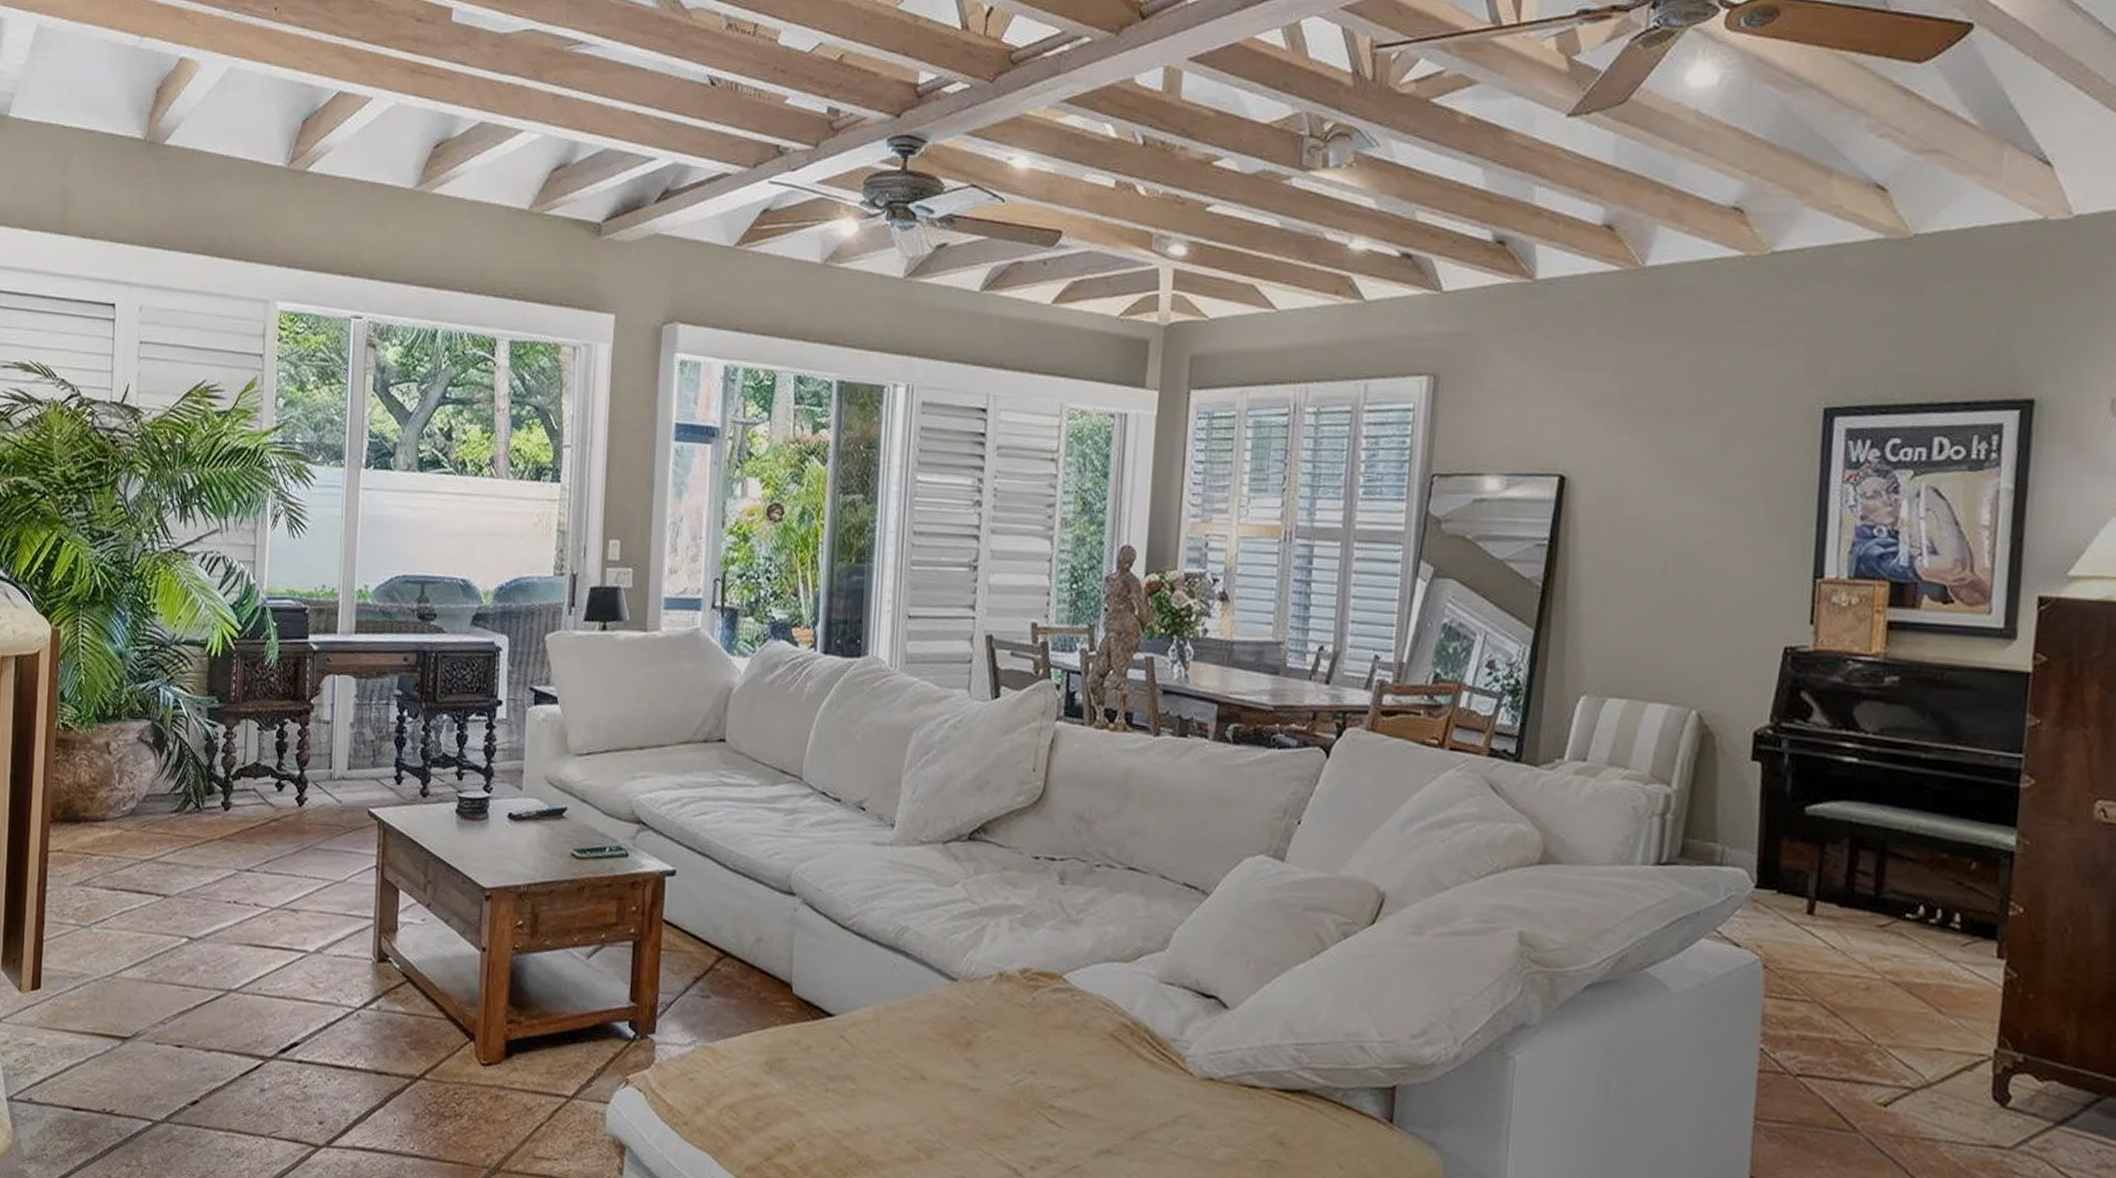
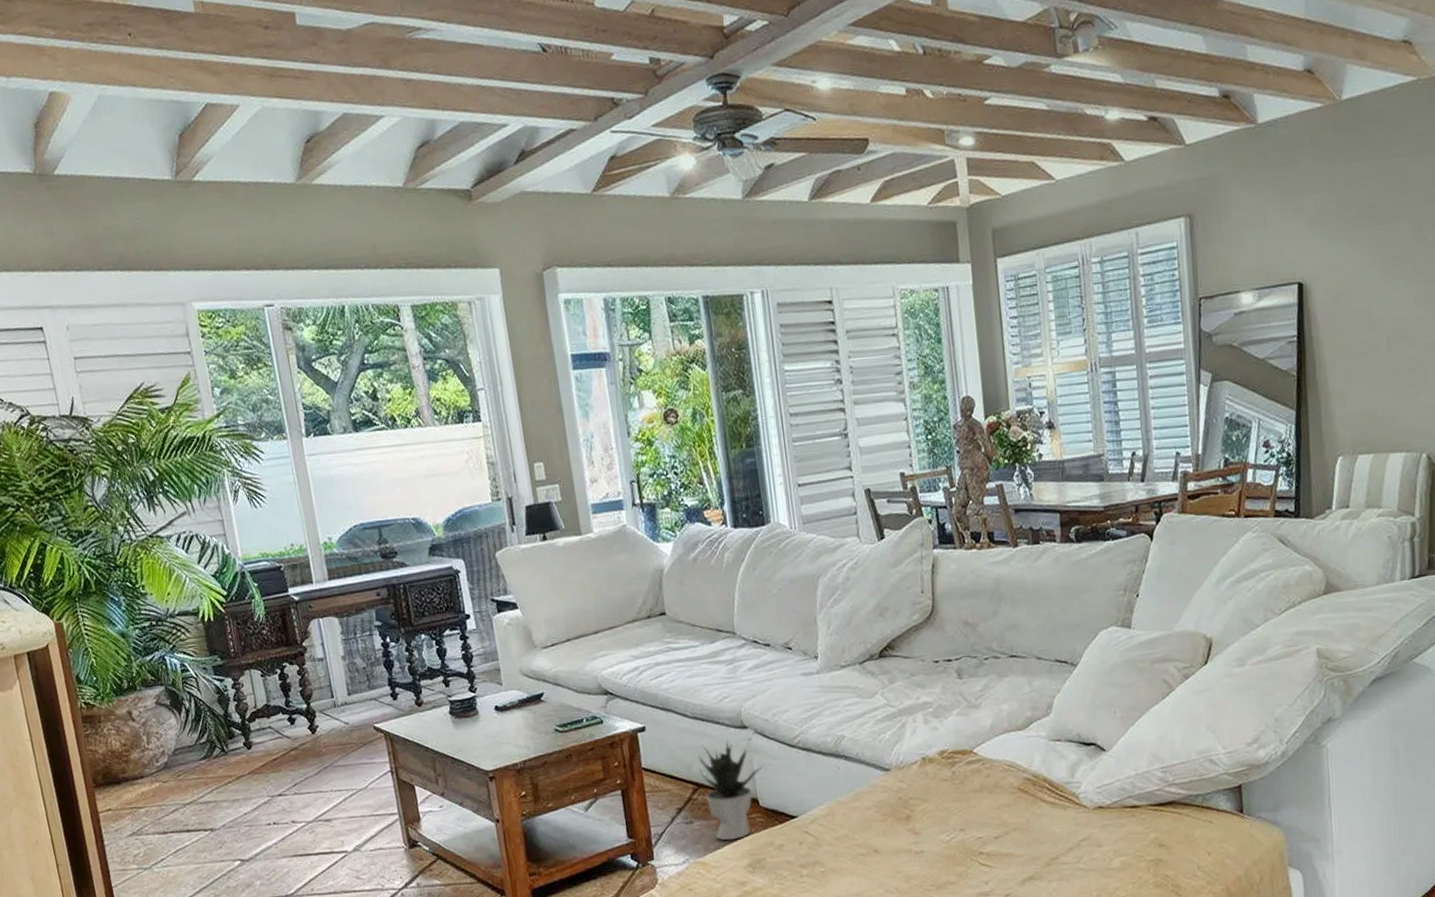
potted plant: none [728,905,807,1029] -> present [698,740,765,841]

